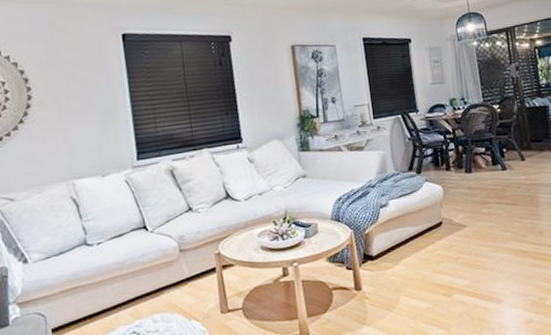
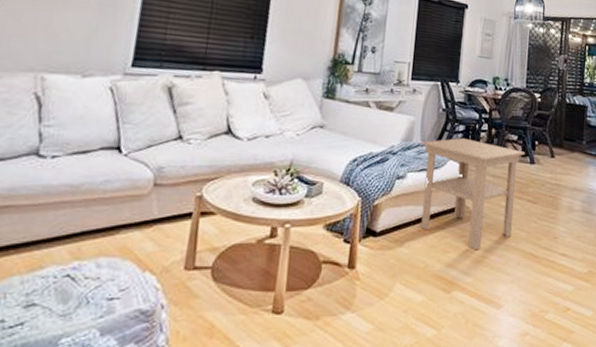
side table: none [395,159,498,257] -> present [421,137,525,250]

